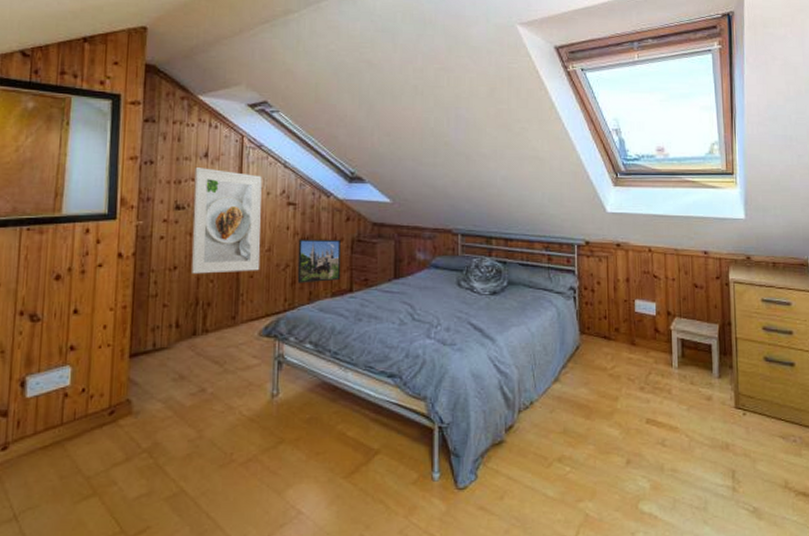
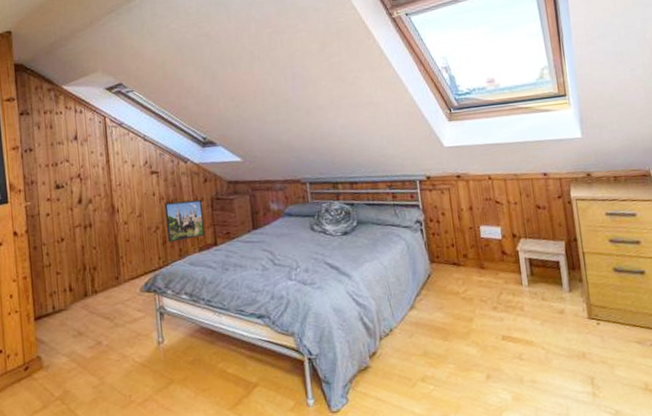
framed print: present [191,167,262,274] -> none [68,149,134,243]

